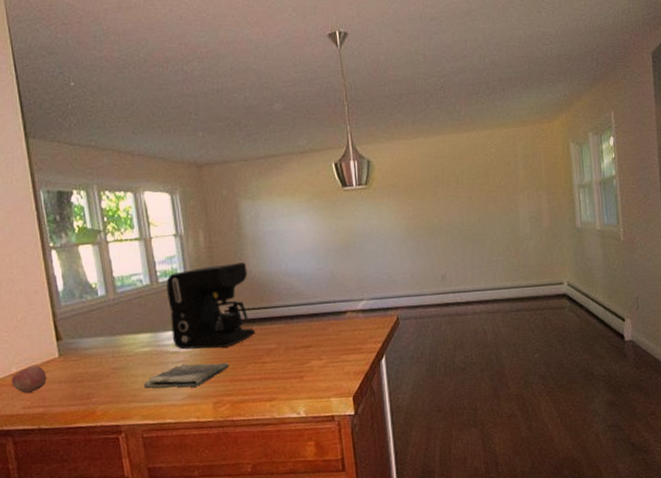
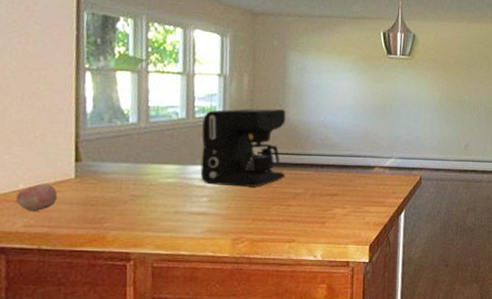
dish towel: present [144,362,229,389] -> none [163,198,254,222]

